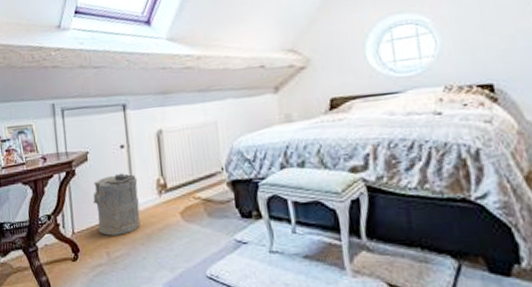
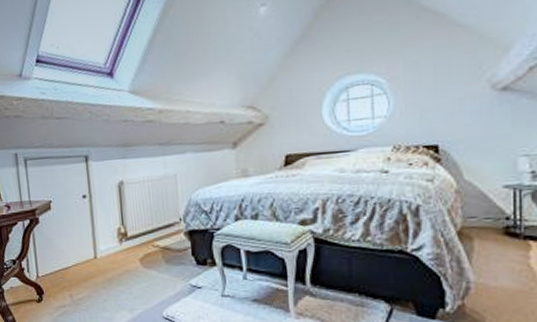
laundry hamper: present [93,173,141,236] -> none [56,222,102,280]

